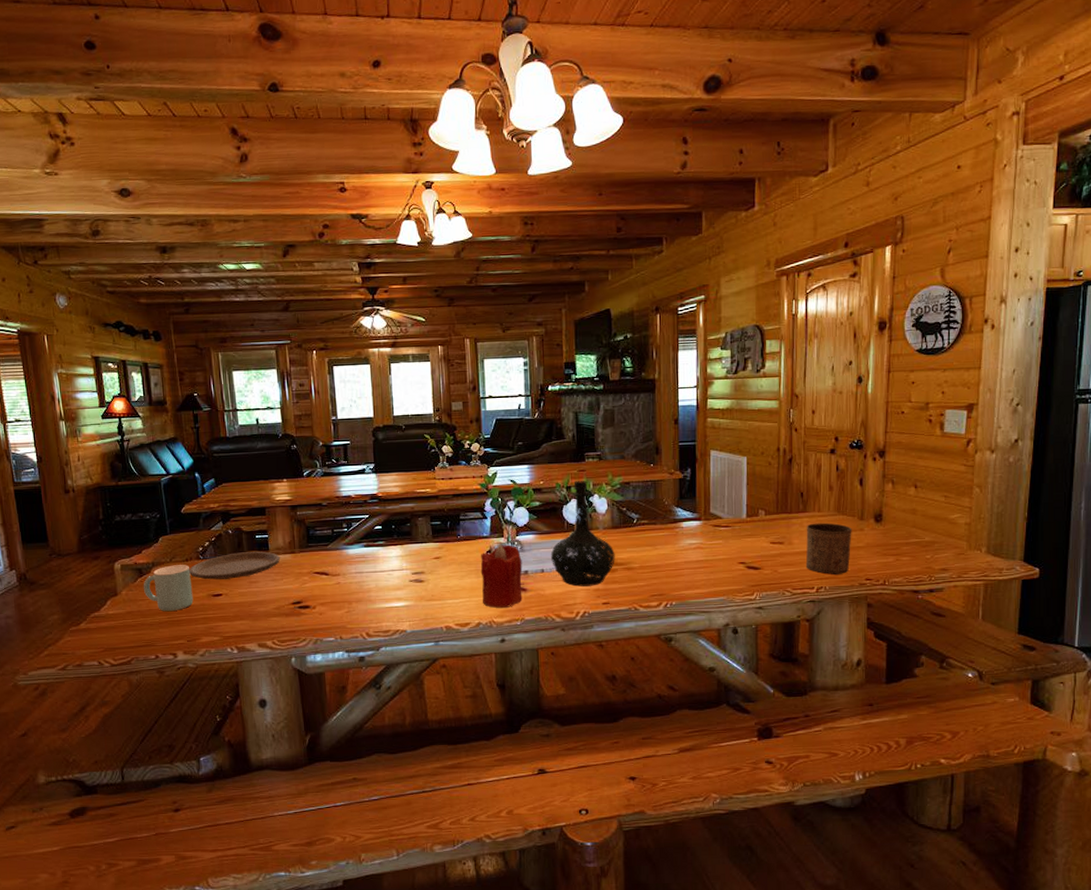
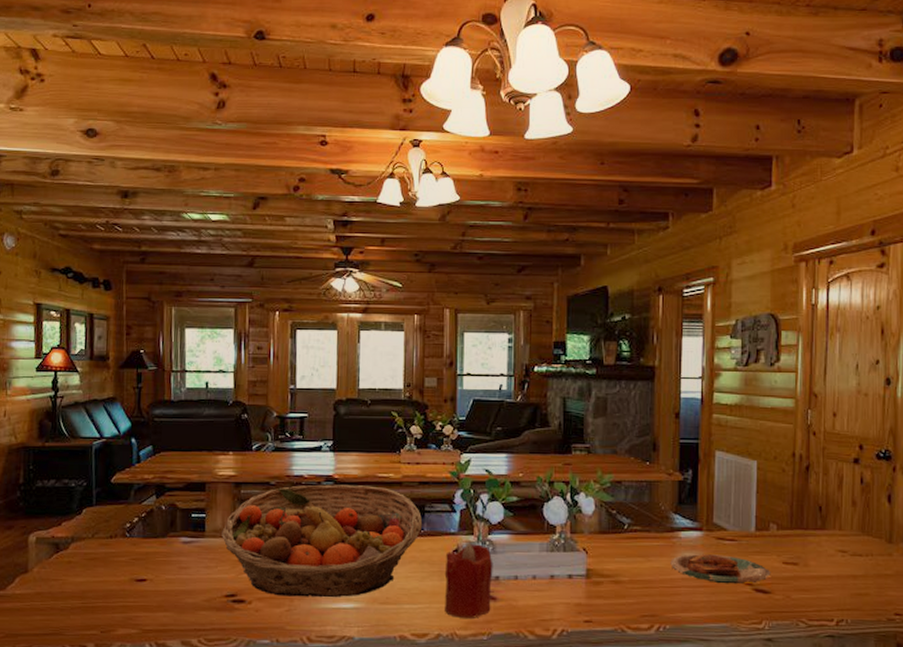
mug: present [143,565,194,612] -> none [58,542,114,596]
plate: present [189,551,281,580] -> none [112,532,218,562]
fruit basket: none [284,501,459,601] -> present [222,484,423,598]
bottle: present [550,480,615,587] -> none [526,475,601,600]
plate: none [674,539,761,564] -> present [670,554,771,584]
cup: present [805,523,852,575] -> none [823,543,879,606]

